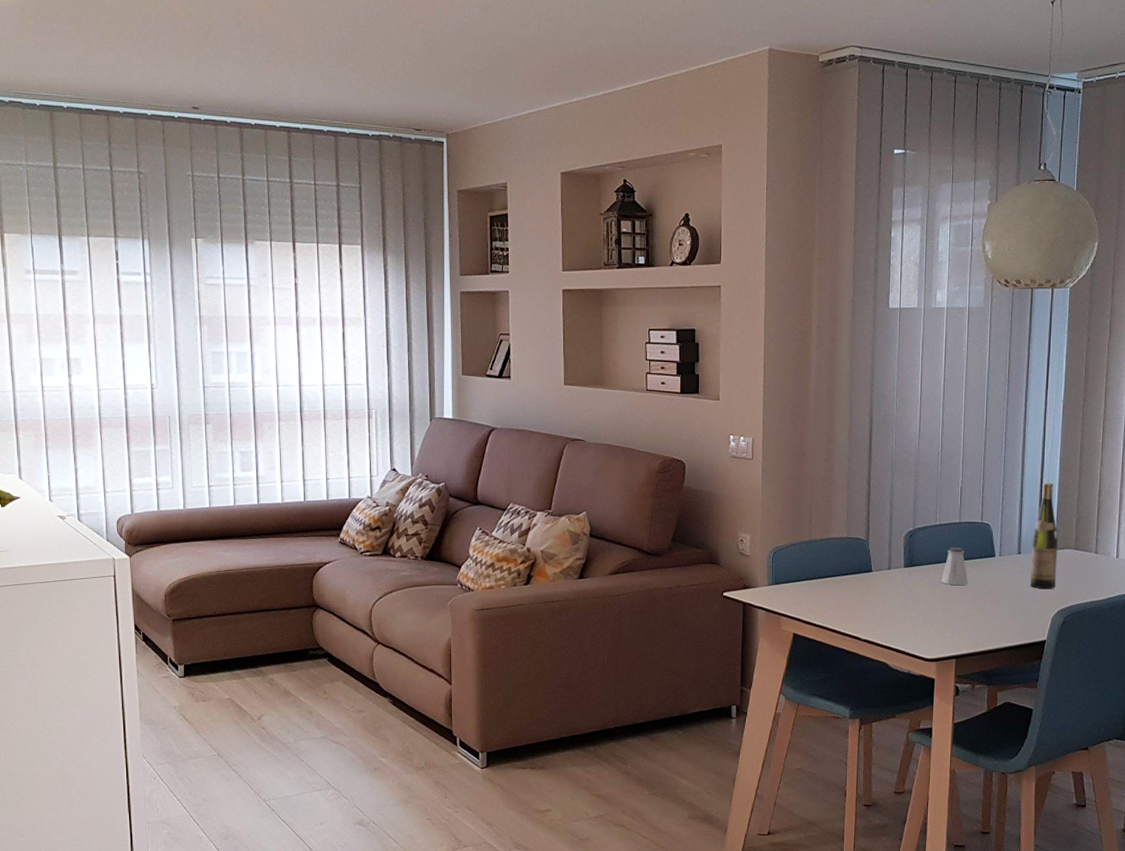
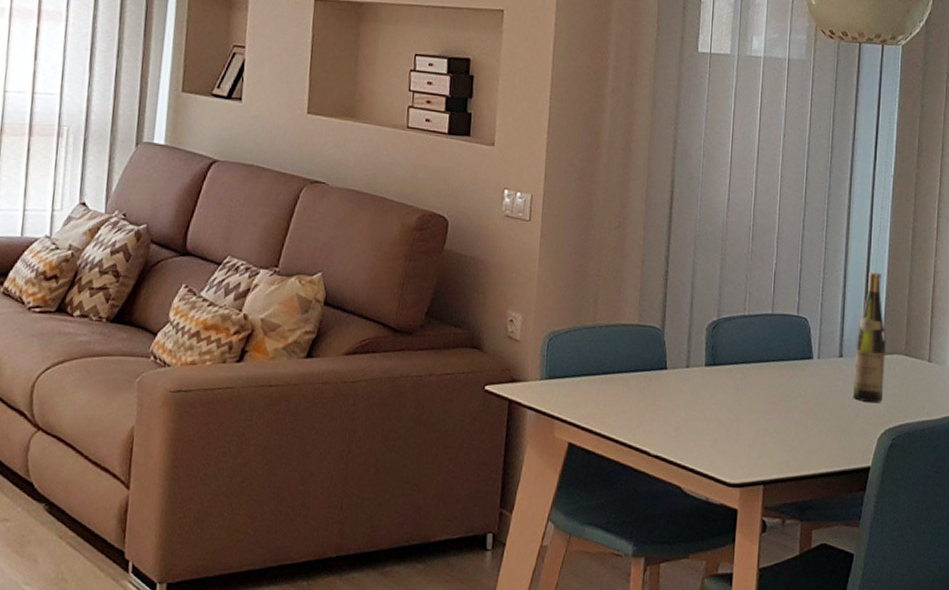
saltshaker: present [941,547,969,585] -> none [749,344,781,392]

